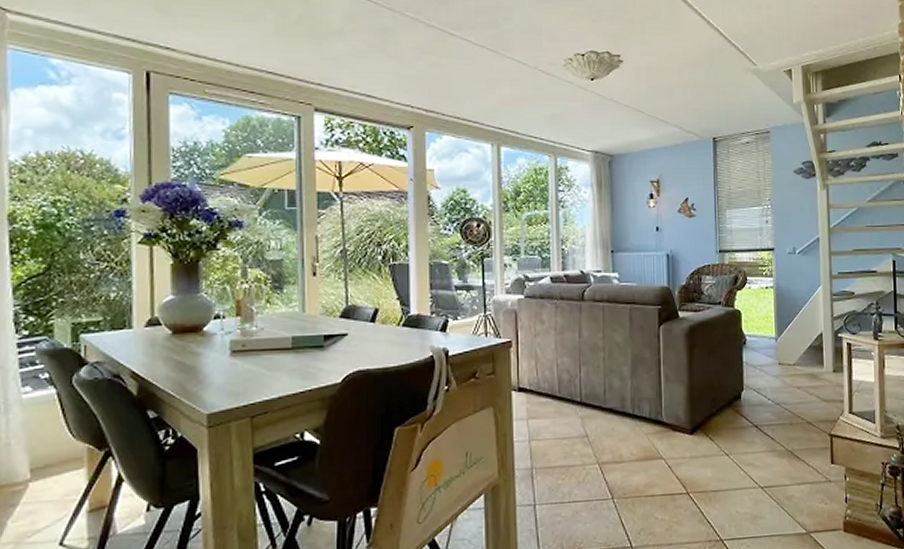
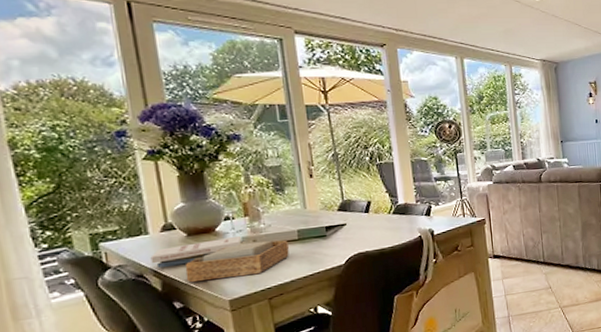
books: none [130,338,234,368] -> present [150,235,246,268]
napkin holder: none [164,346,280,389] -> present [185,240,289,283]

